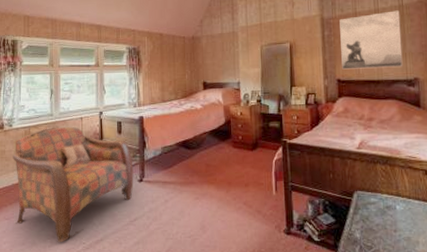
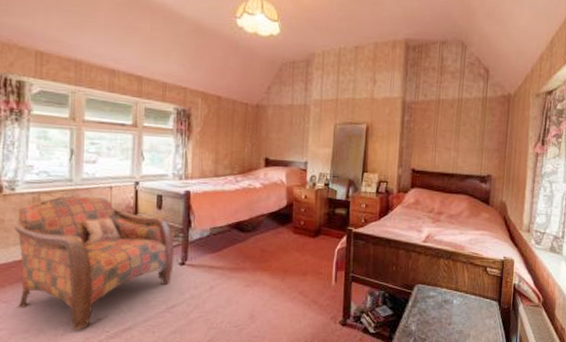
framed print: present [339,10,403,70] -> none [418,102,483,163]

